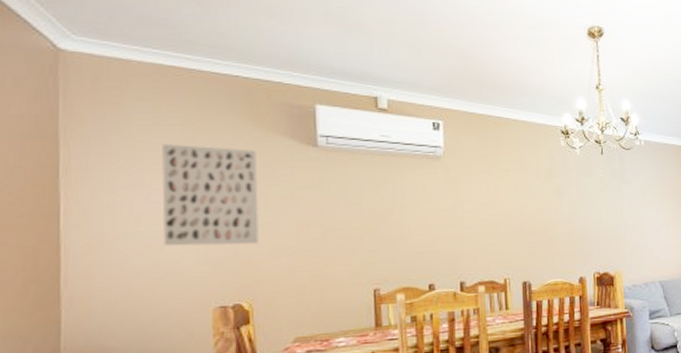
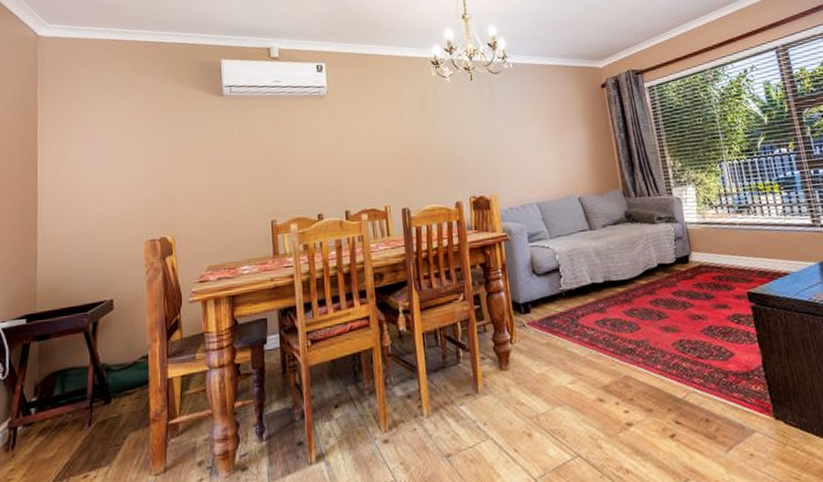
wall art: present [162,143,259,246] -> none [108,103,179,189]

